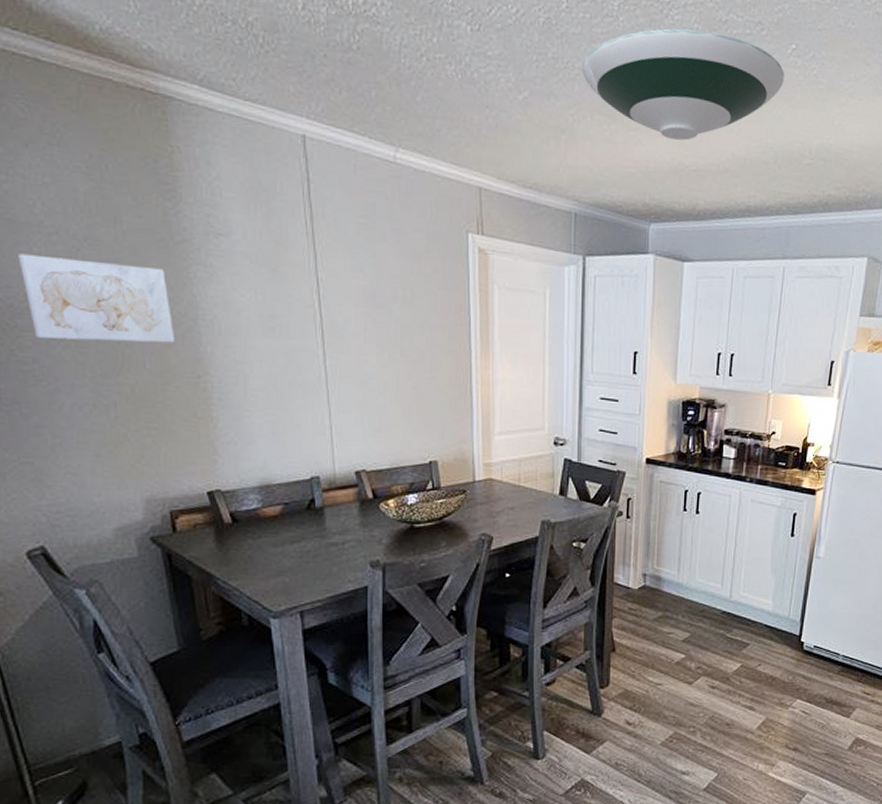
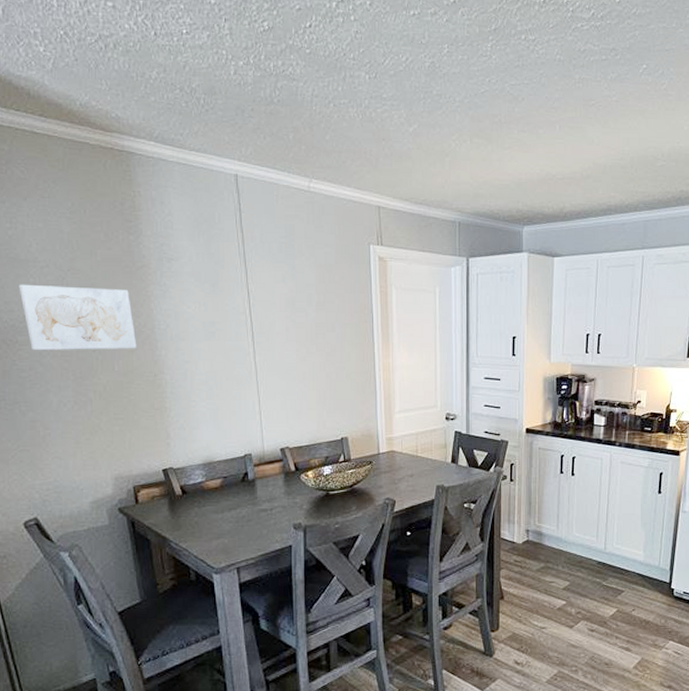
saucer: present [582,28,784,141] -> none [462,60,637,155]

